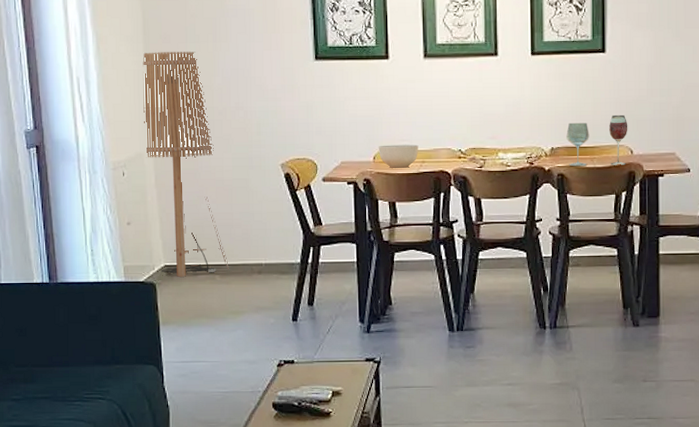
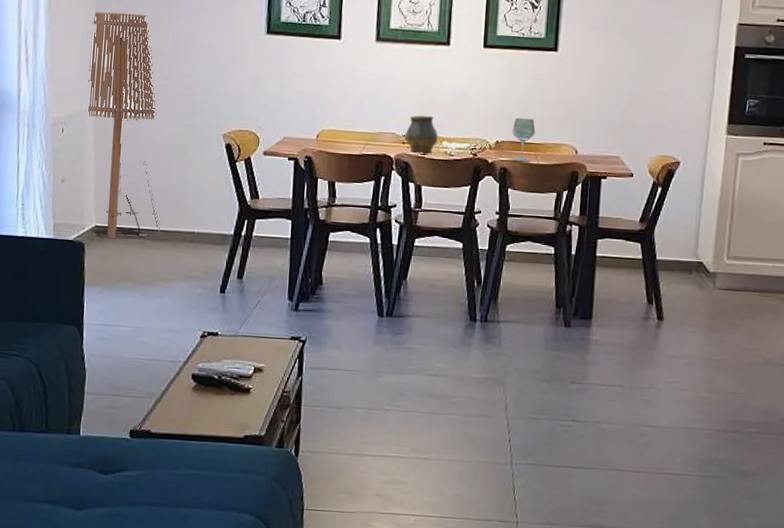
bowl: present [378,144,419,168] -> none [322,124,363,149]
vase: none [460,128,494,166] -> present [404,115,439,153]
wineglass: present [608,114,628,165] -> none [554,113,575,165]

